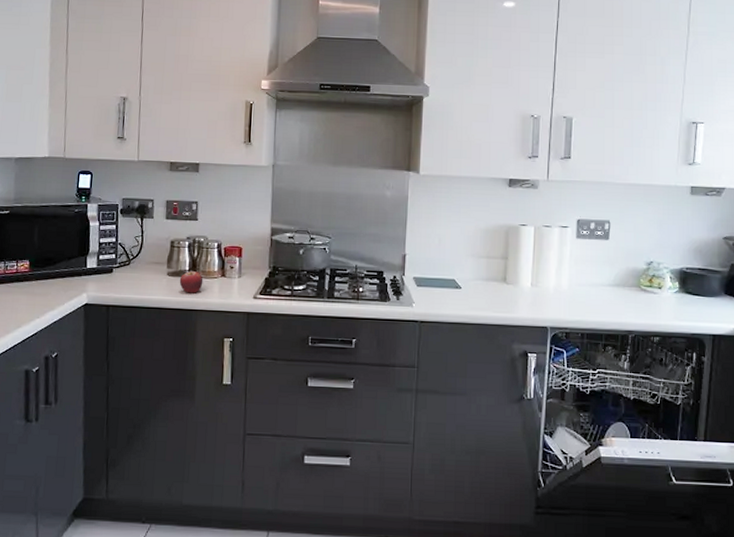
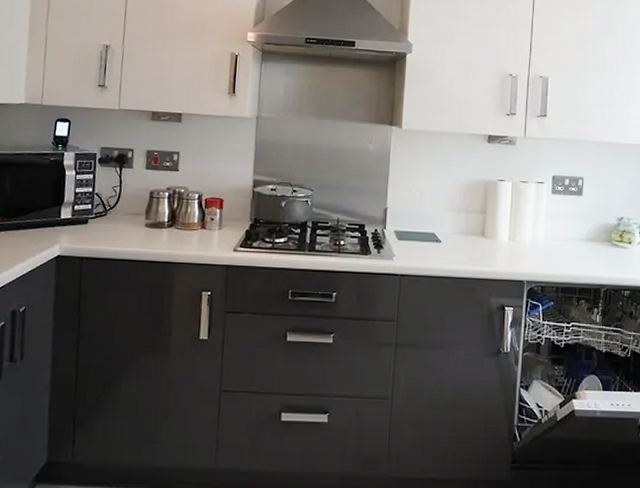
fruit: present [179,271,203,293] -> none [157,223,183,246]

